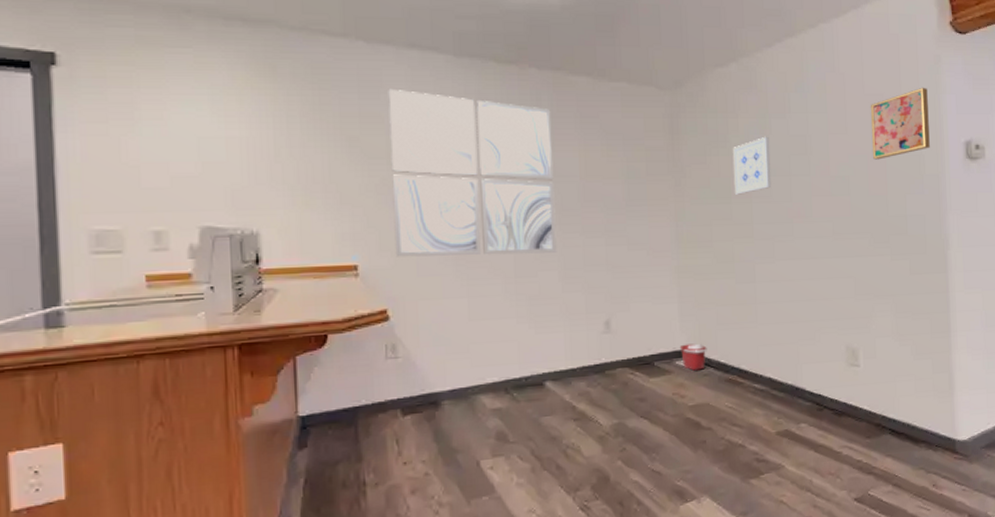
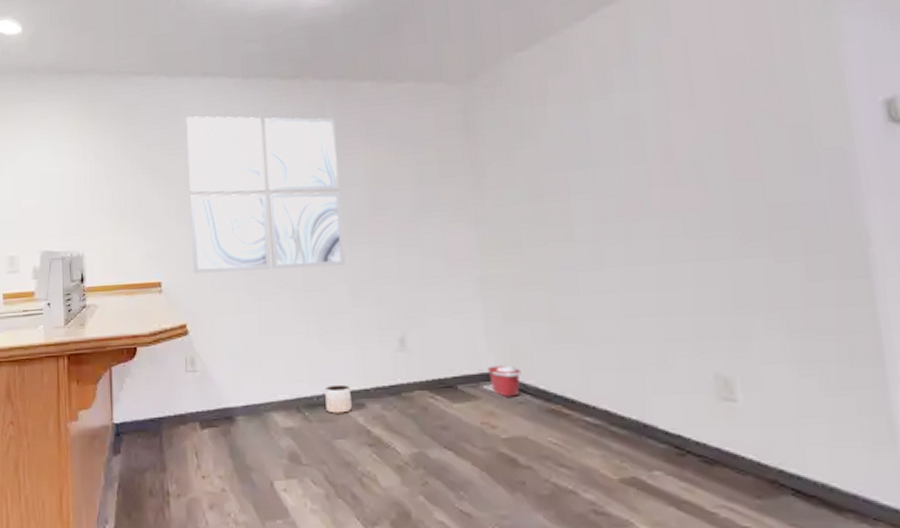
planter: none [533,365,559,393] -> present [325,384,352,414]
wall art: present [733,136,772,195] -> none [542,121,595,192]
wall art: present [871,87,930,160] -> none [728,37,826,136]

